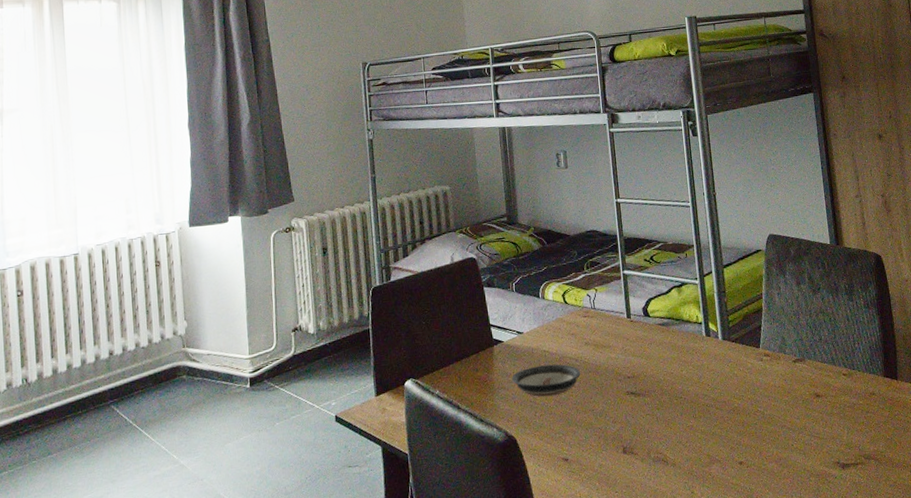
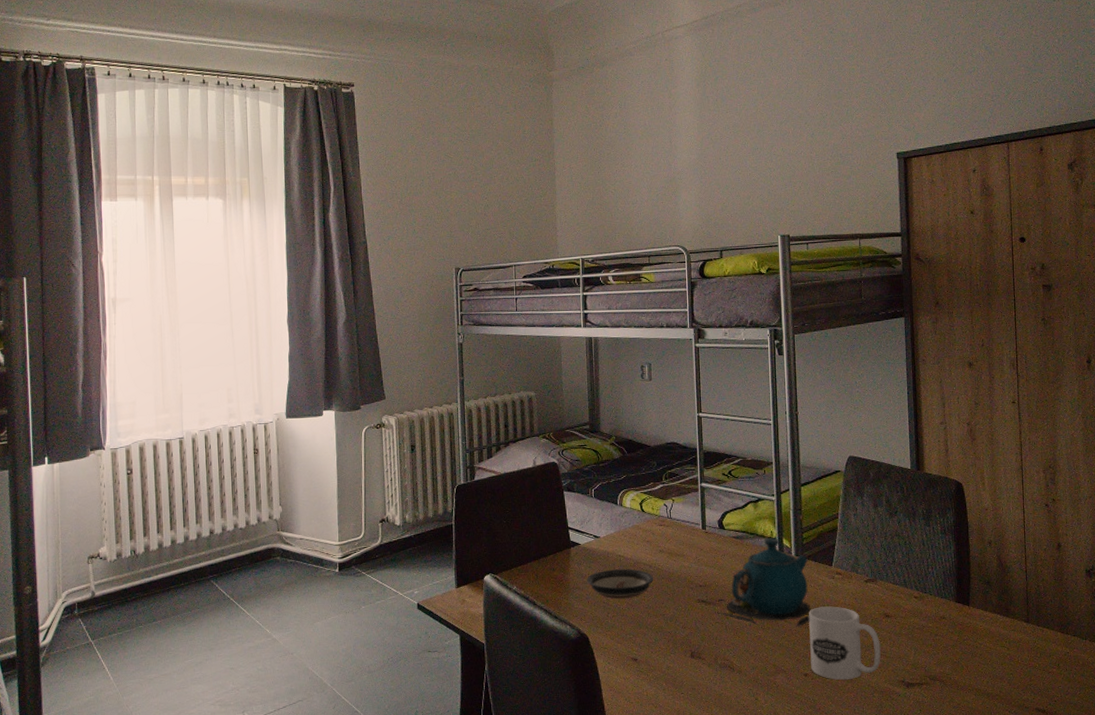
teapot: none [647,322,742,415] -> present [717,538,811,627]
mug: none [739,389,815,466] -> present [809,606,881,680]

